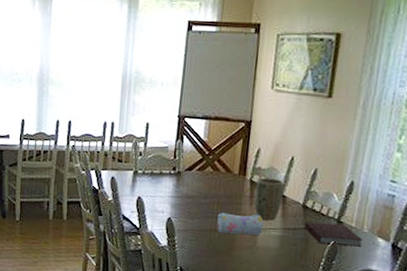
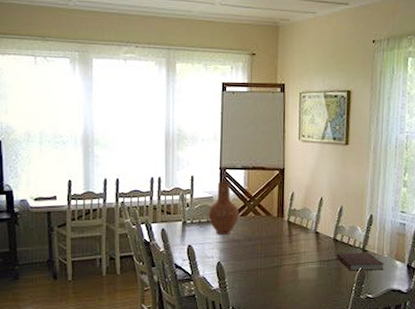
vase: none [161,131,196,190] -> present [208,182,240,235]
pencil case: present [217,212,264,235] -> none [262,250,302,272]
plant pot: present [254,177,284,221] -> none [293,218,317,255]

